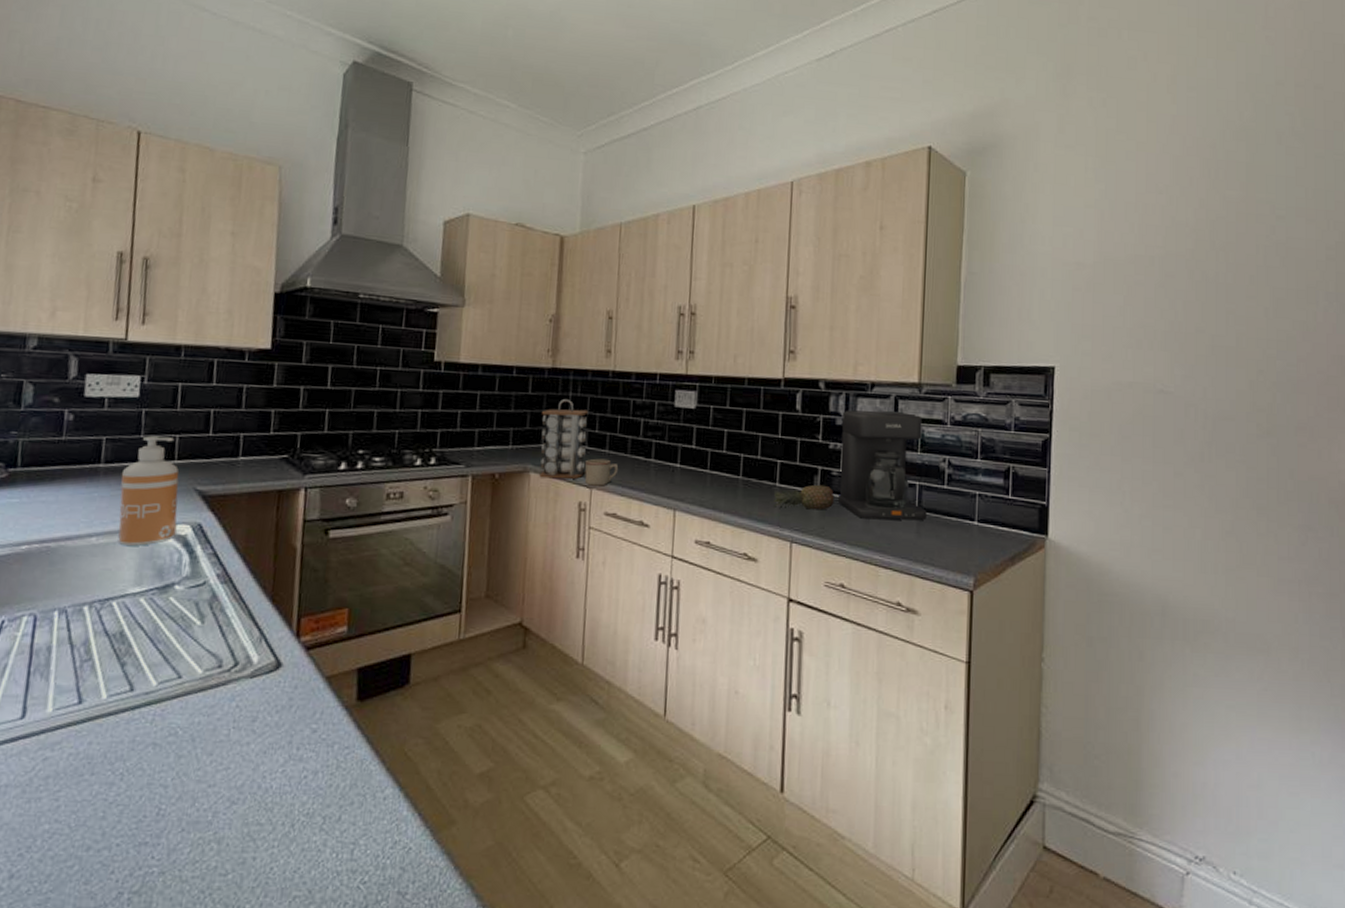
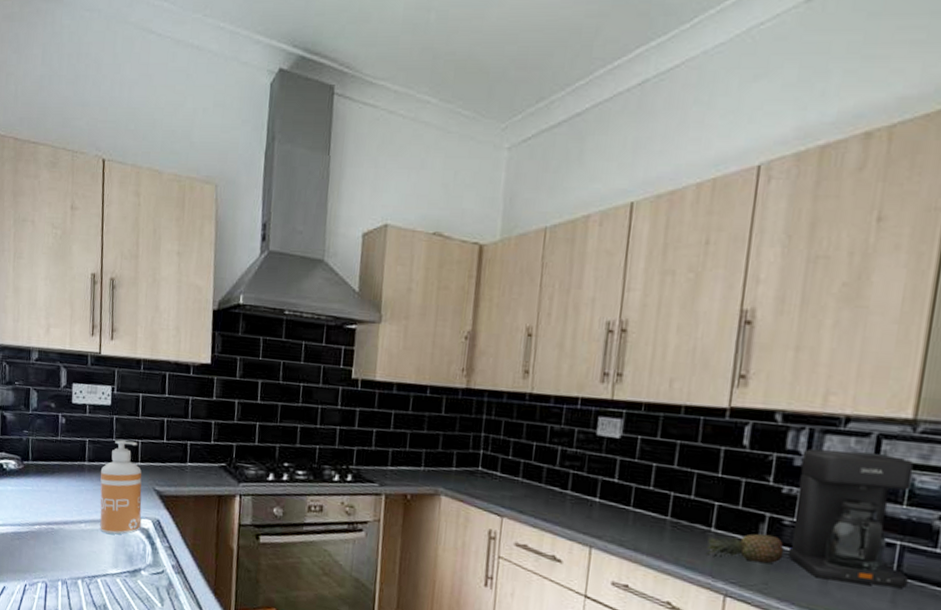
spice rack: present [539,398,589,480] -> none [450,421,503,506]
mug: present [584,458,619,488] -> none [495,486,532,517]

